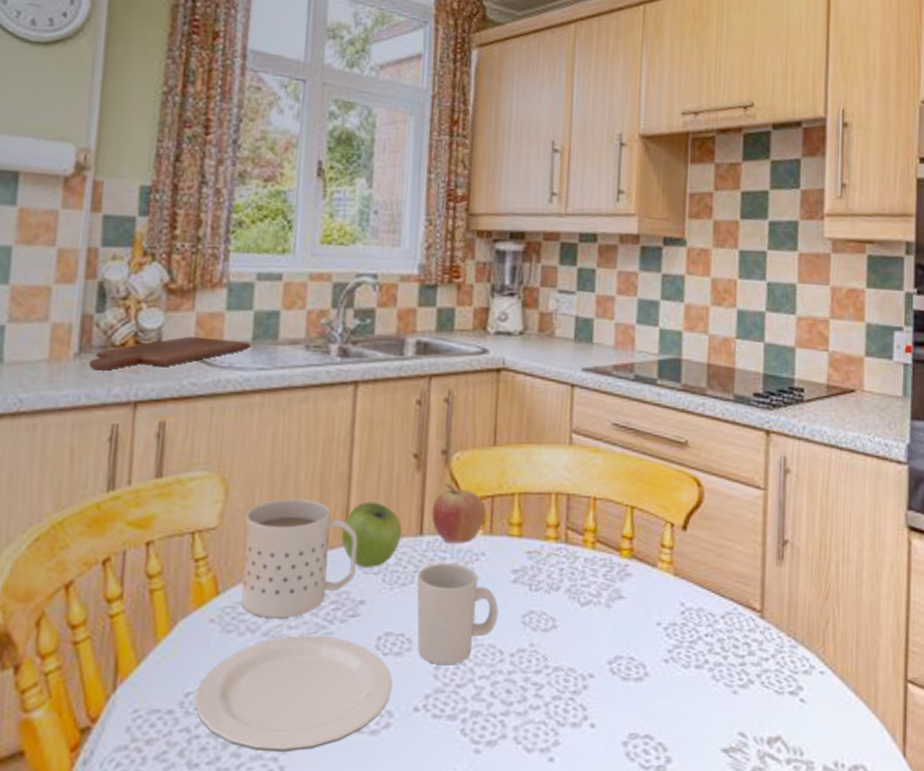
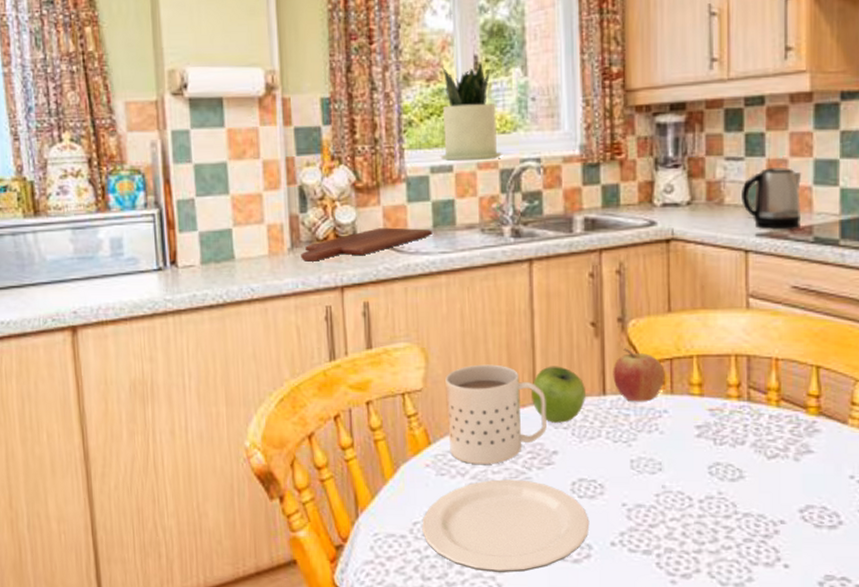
planter: none [269,167,339,272] -> present [439,62,503,162]
mug: present [417,563,498,666] -> none [604,420,684,508]
kettle: none [571,303,627,367] -> present [741,166,802,231]

